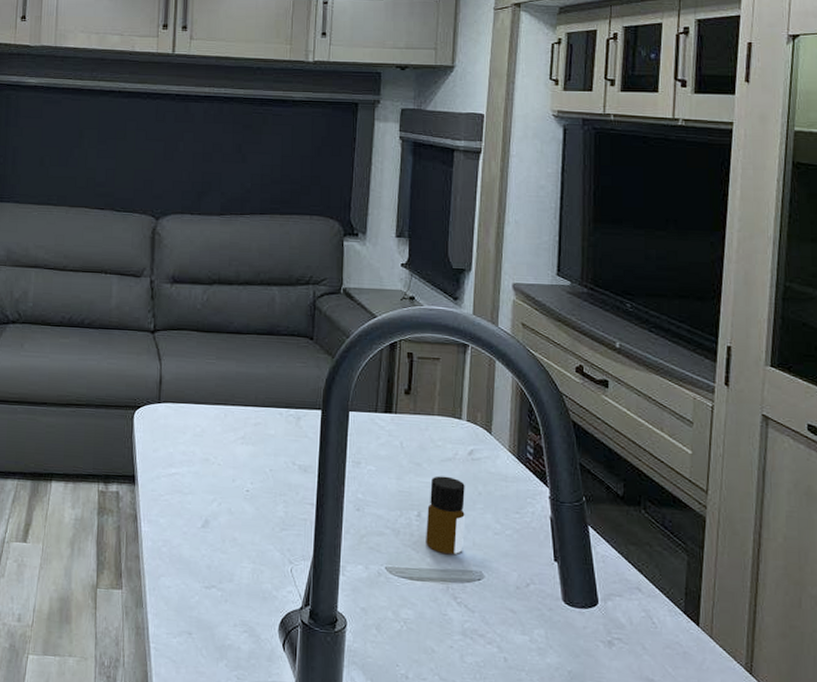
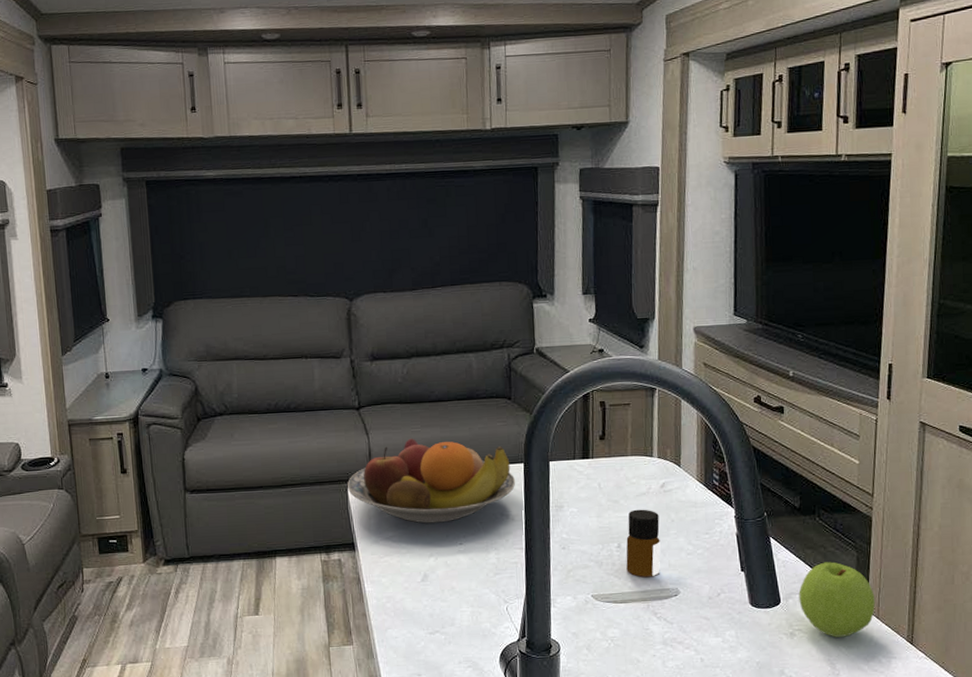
fruit bowl: none [134,369,312,465] -> present [348,438,516,524]
apple: none [619,562,708,655] -> present [799,562,875,637]

